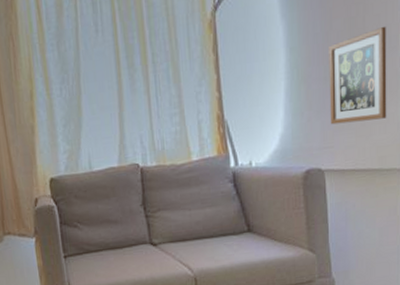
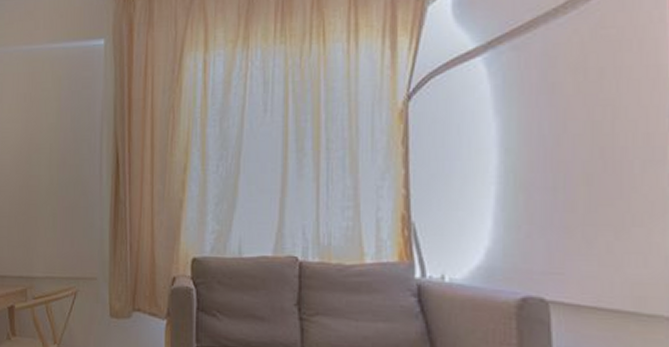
picture frame: present [329,26,387,125] -> none [559,134,648,248]

